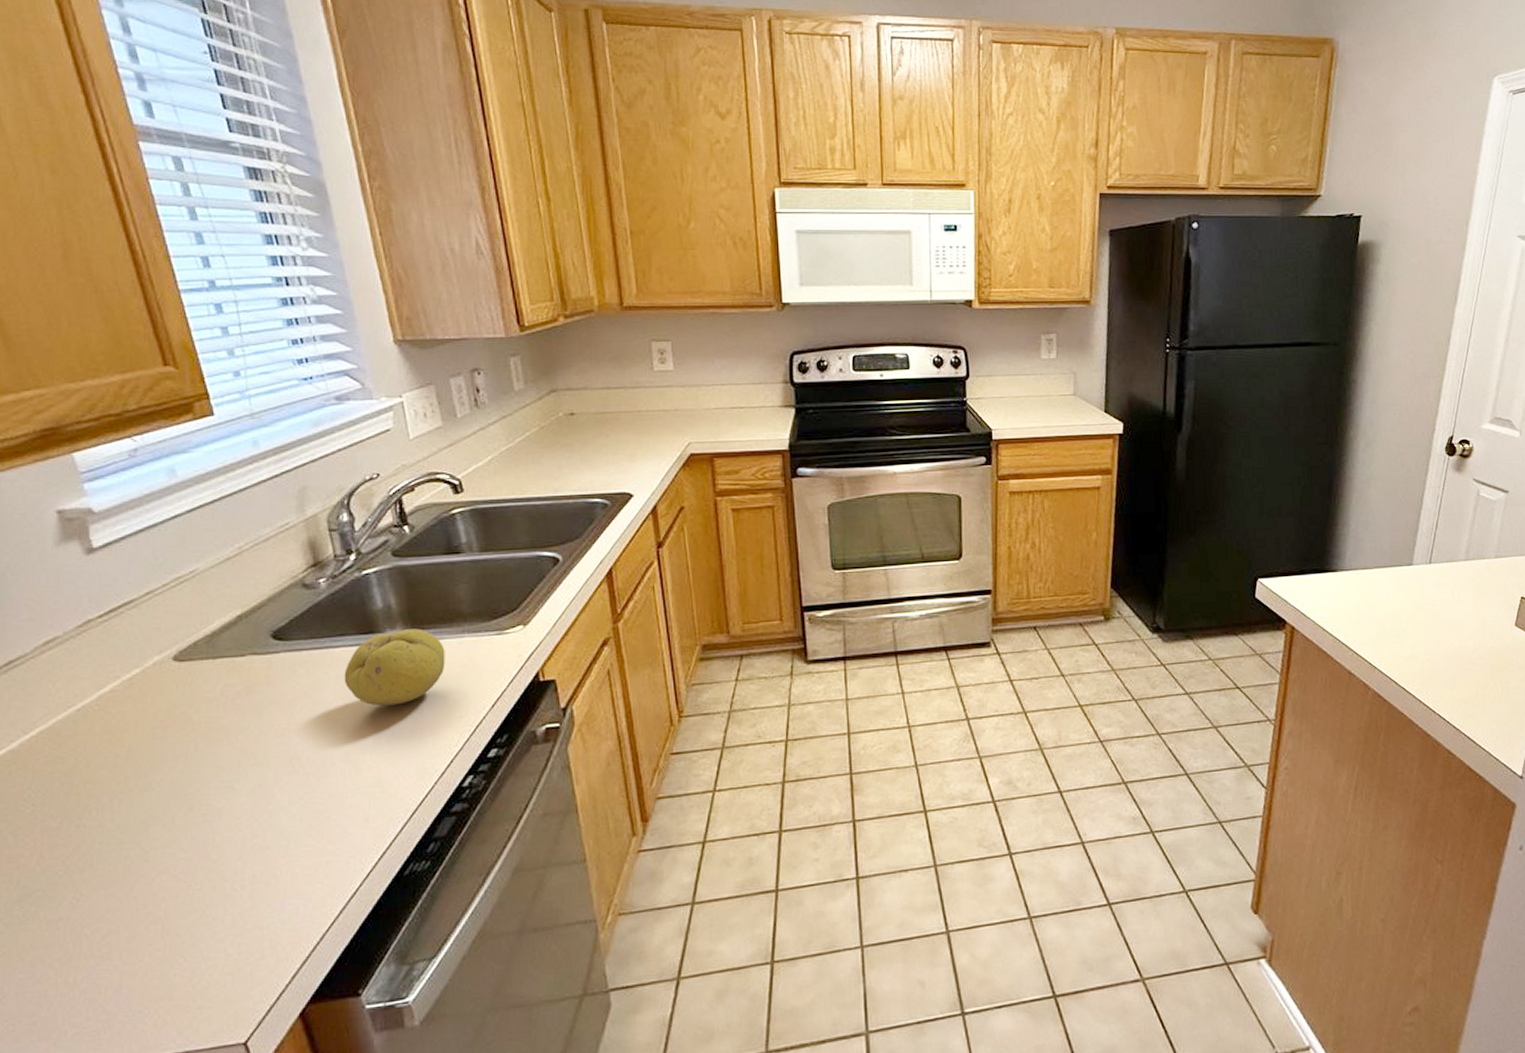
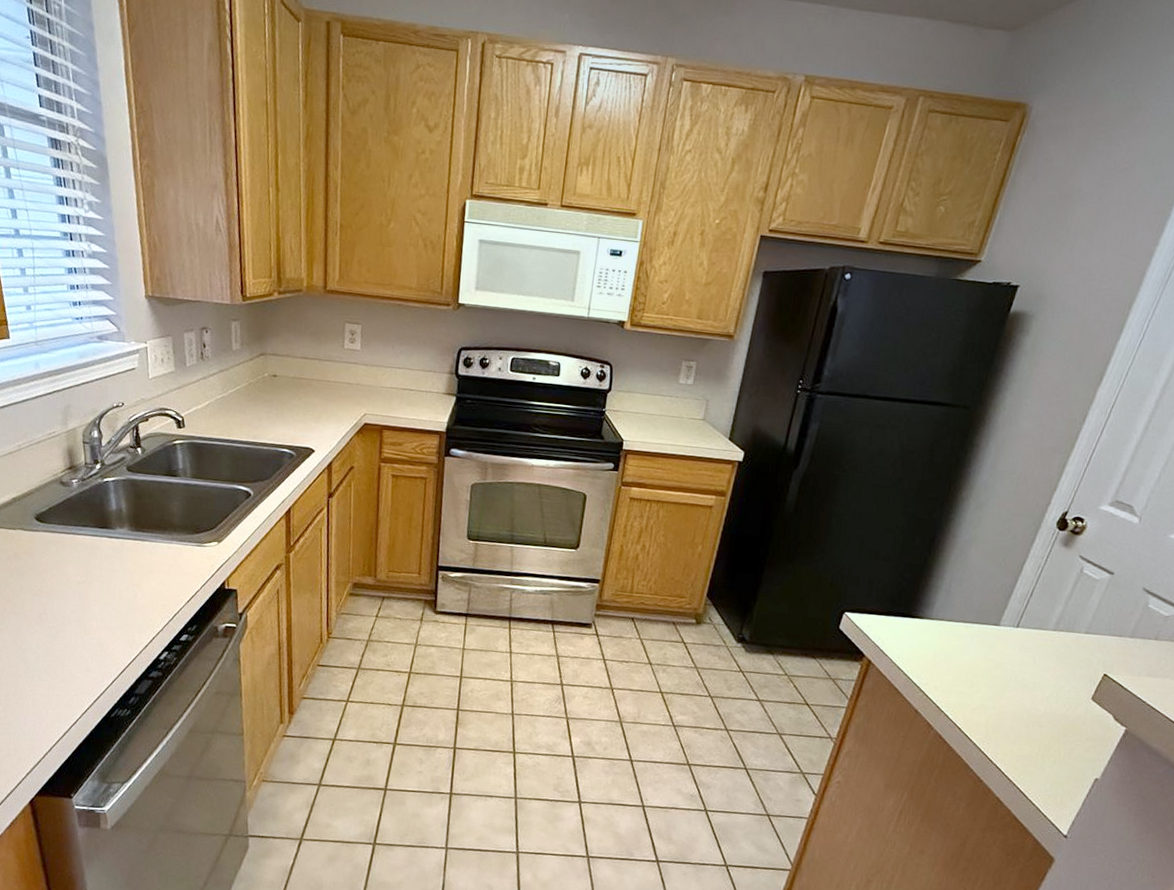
fruit: present [344,628,445,706] -> none [83,529,158,587]

